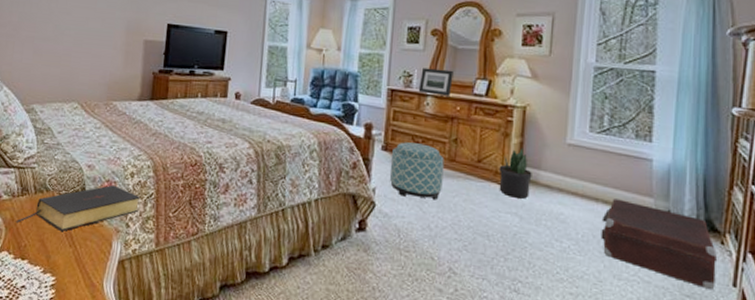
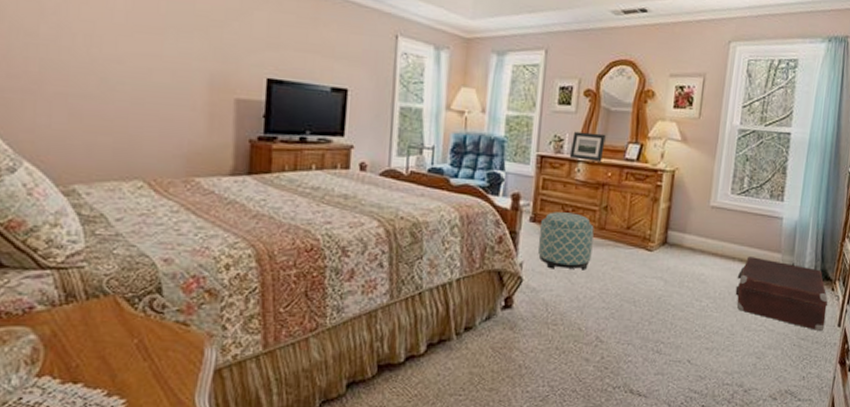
bible: present [16,185,141,232] -> none [60,281,241,344]
planter: present [498,147,532,199] -> none [646,211,678,263]

